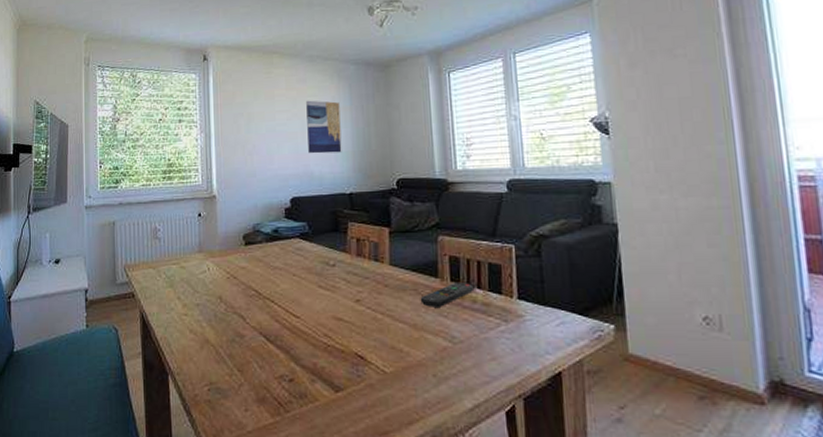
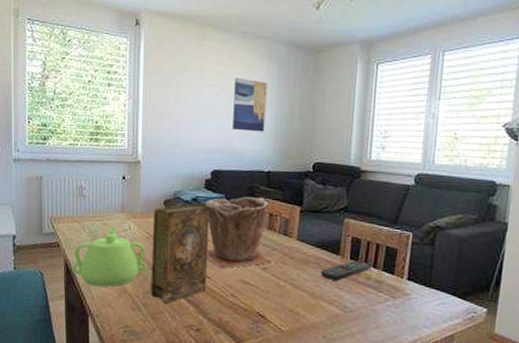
teapot: none [149,269,229,339] -> present [72,227,146,287]
book: none [232,235,297,352] -> present [150,204,210,304]
plant pot: none [287,222,366,306] -> present [205,197,273,269]

